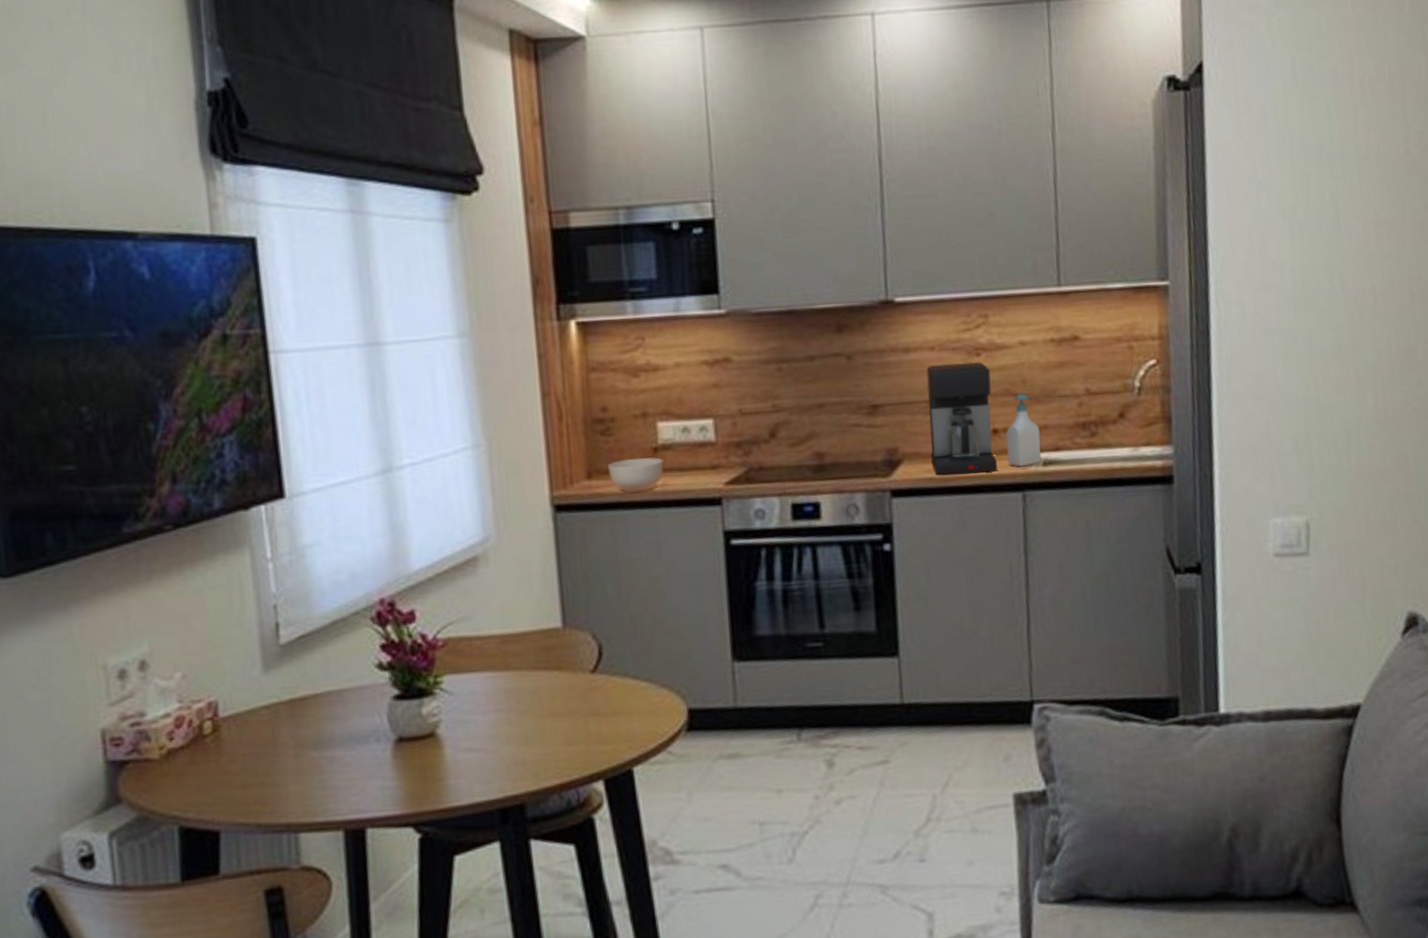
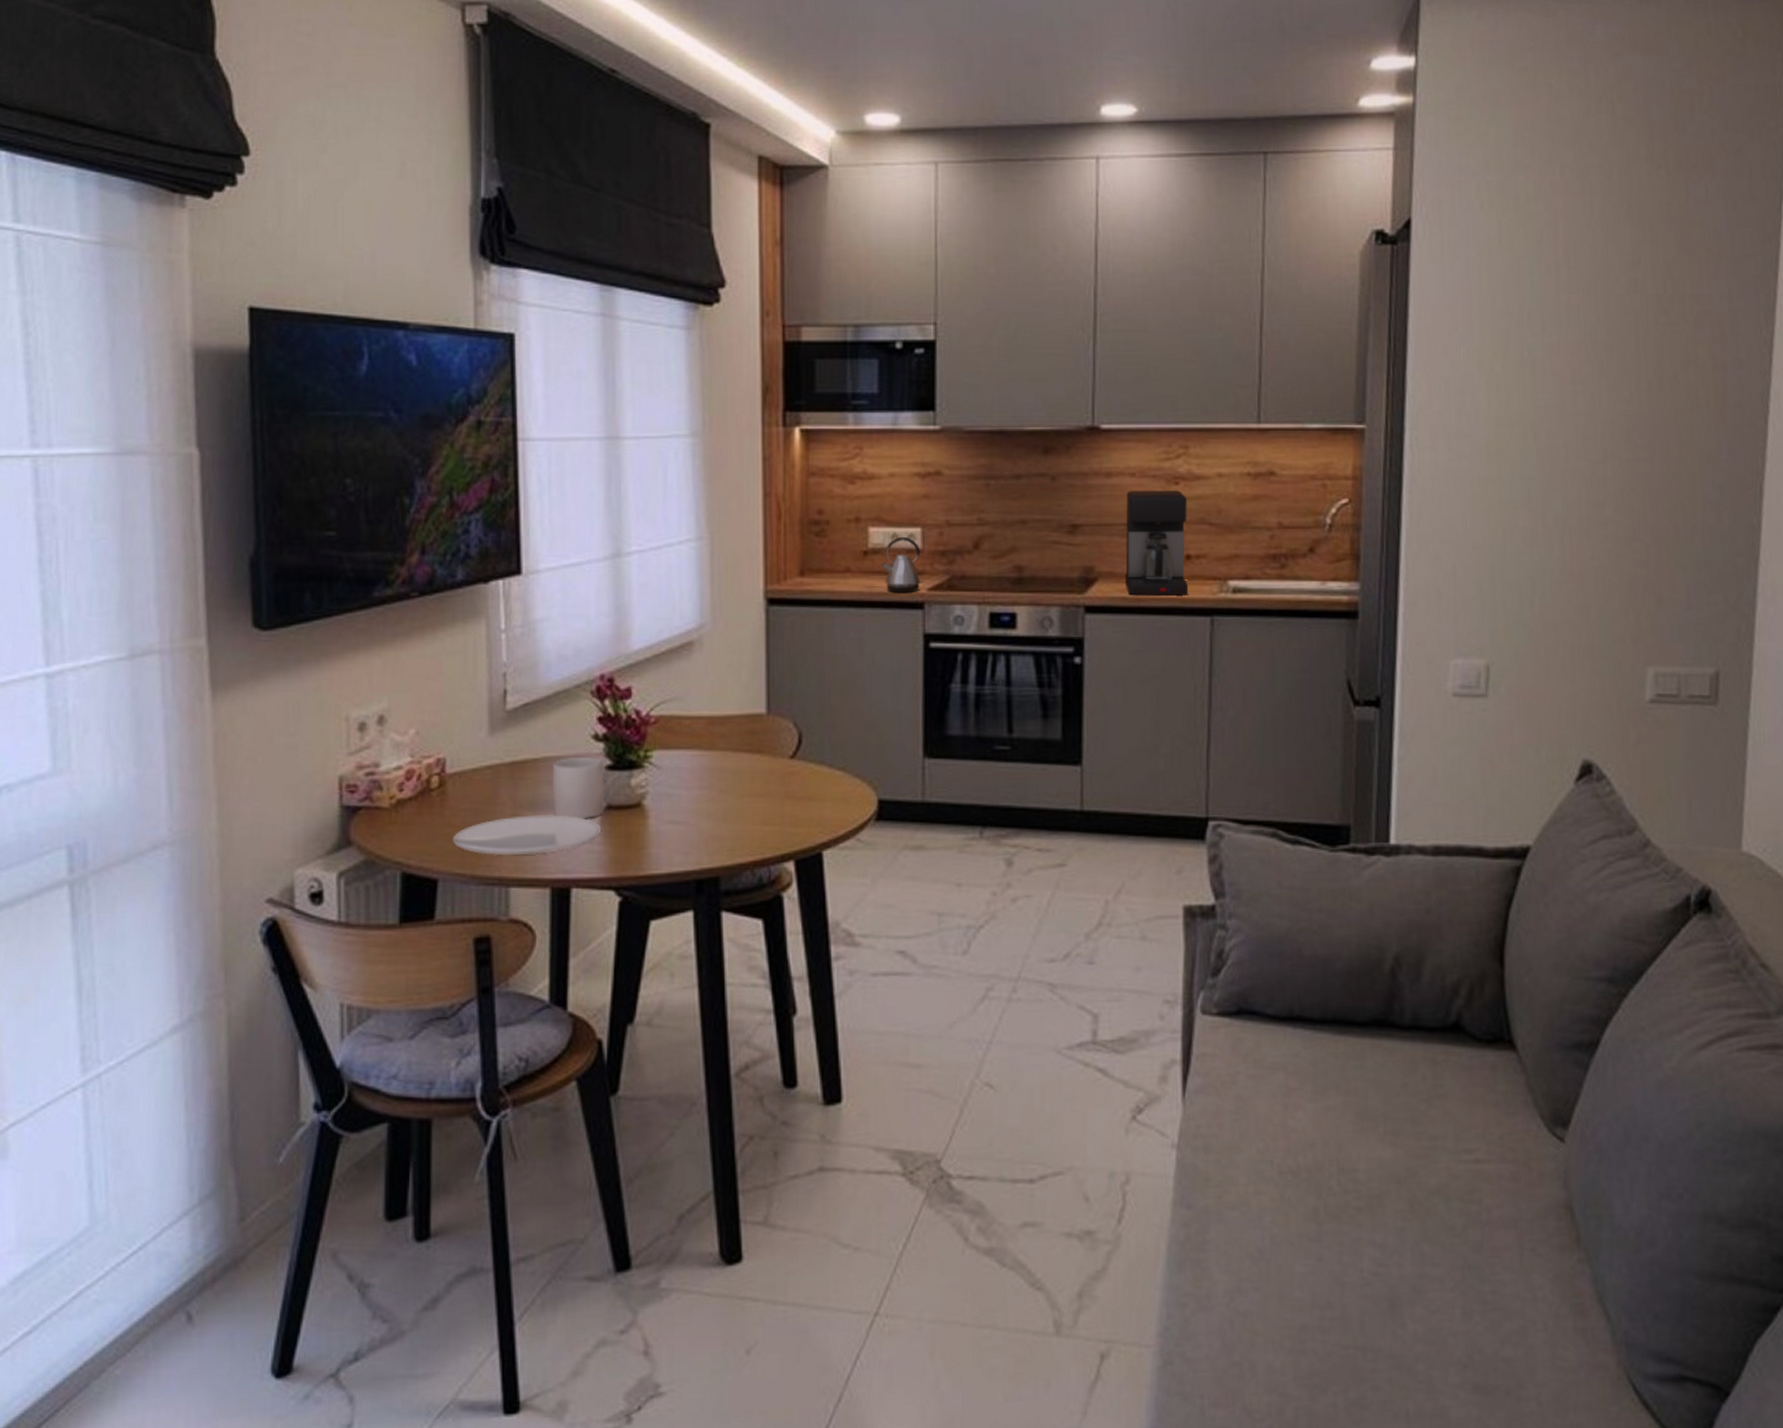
plate: none [232,752,394,801] -> present [452,815,602,856]
mug: none [335,687,395,755] -> present [552,756,606,820]
bowl: present [607,457,664,494] -> none [819,559,872,593]
kettle: none [673,429,720,491] -> present [881,536,924,594]
soap bottle: present [1006,394,1041,467] -> none [1198,523,1232,593]

